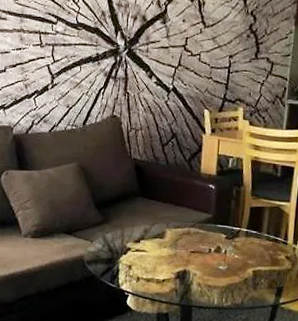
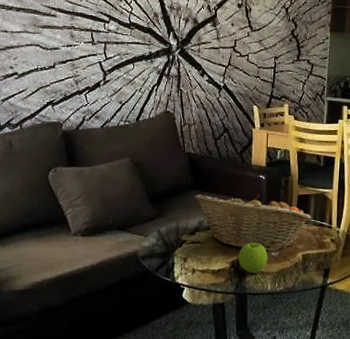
fruit basket: none [139,202,265,265] -> present [194,194,312,252]
apple: none [184,254,216,286] -> present [238,242,268,273]

